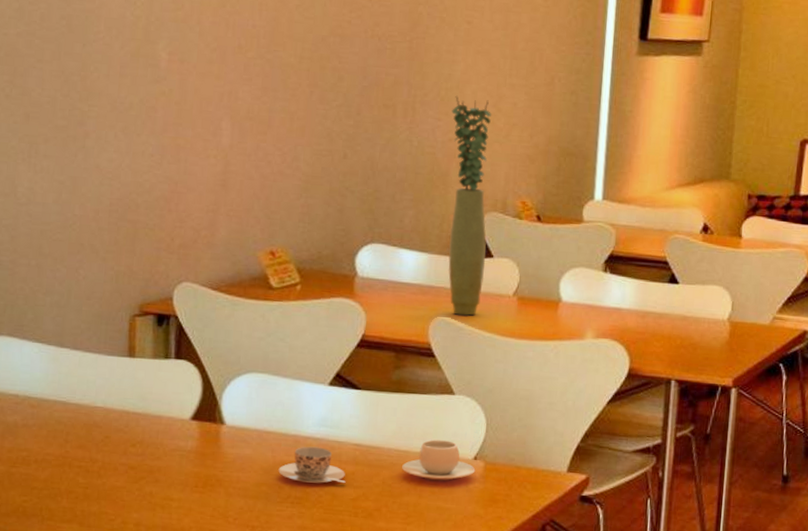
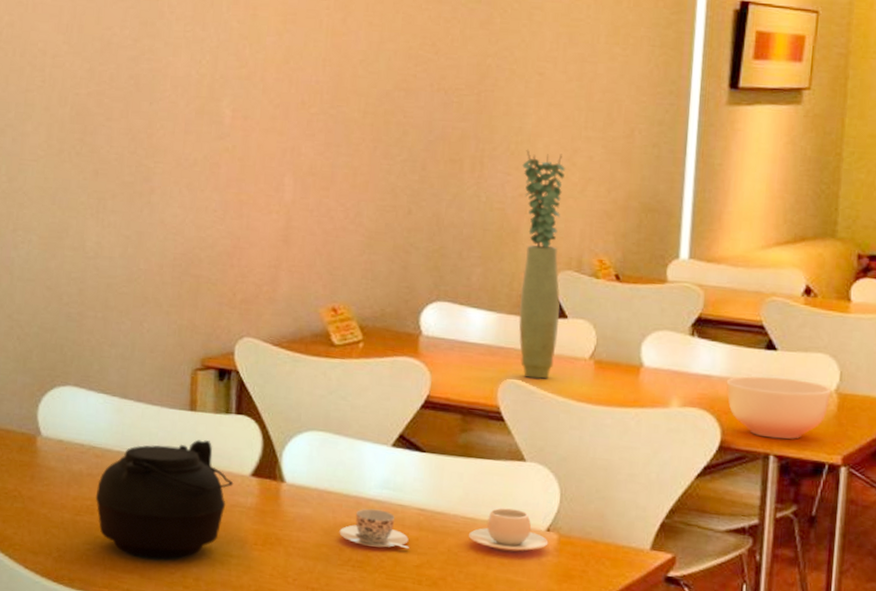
teapot: none [31,385,174,507] -> present [95,439,234,560]
bowl: none [634,308,724,365] -> present [726,376,831,439]

